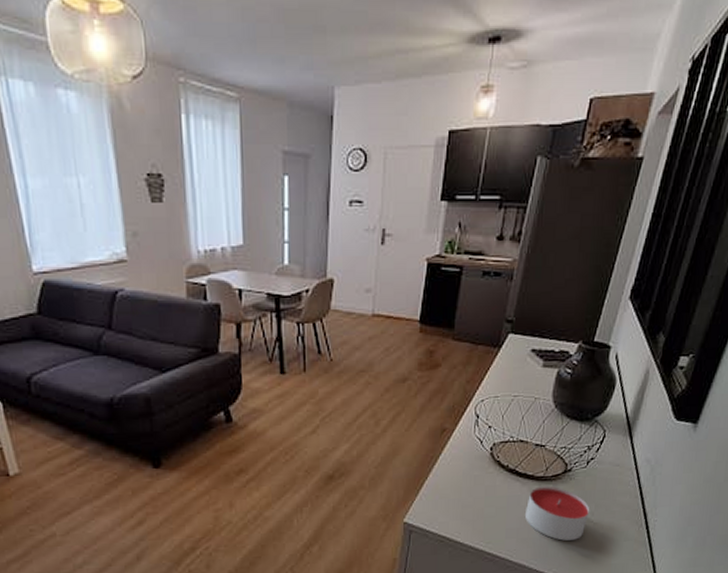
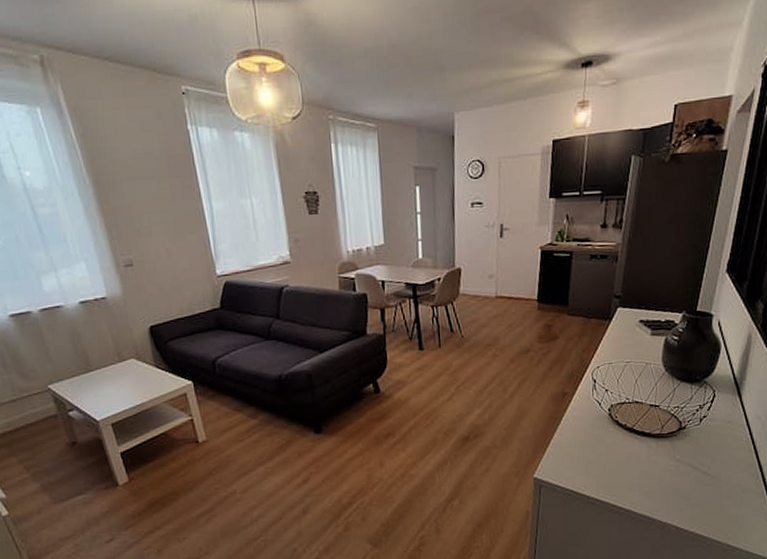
candle: present [525,486,590,541] -> none [646,442,707,493]

